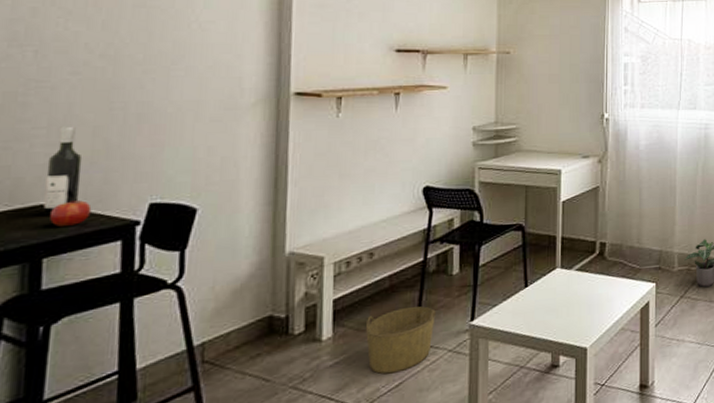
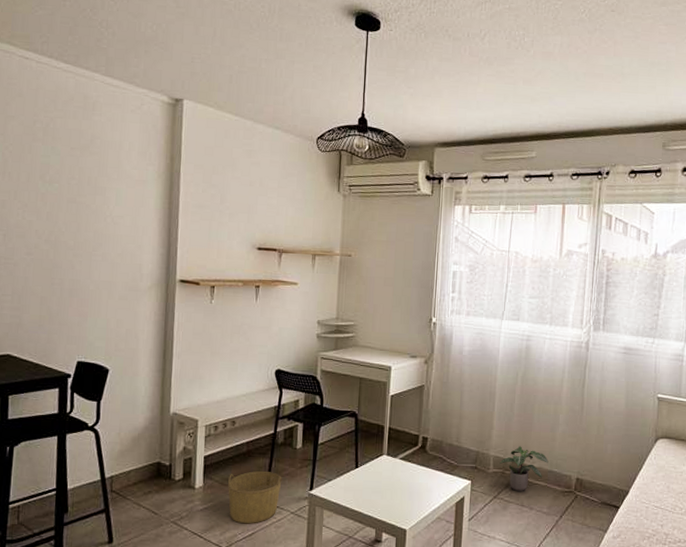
bottle: present [43,125,83,216] -> none [9,294,34,364]
fruit: present [50,199,92,228] -> none [13,352,40,374]

